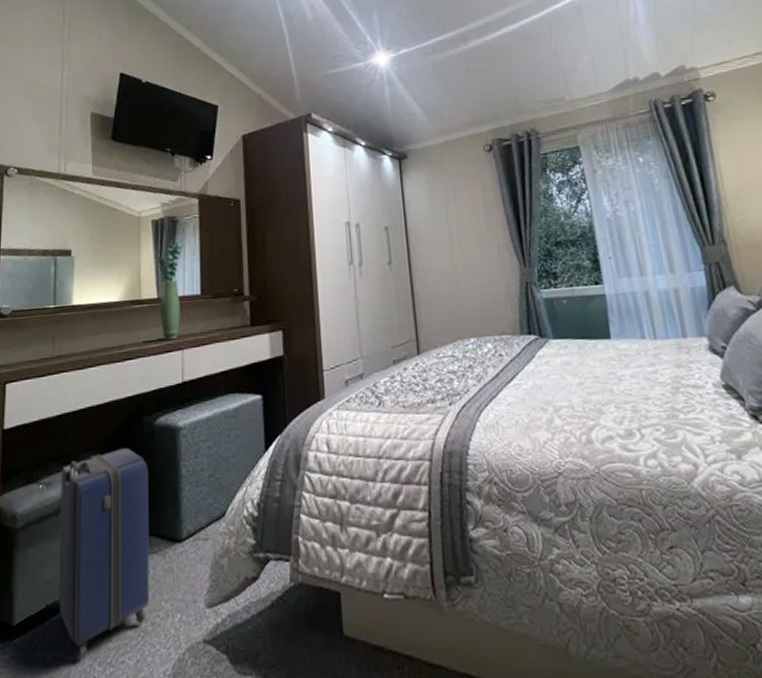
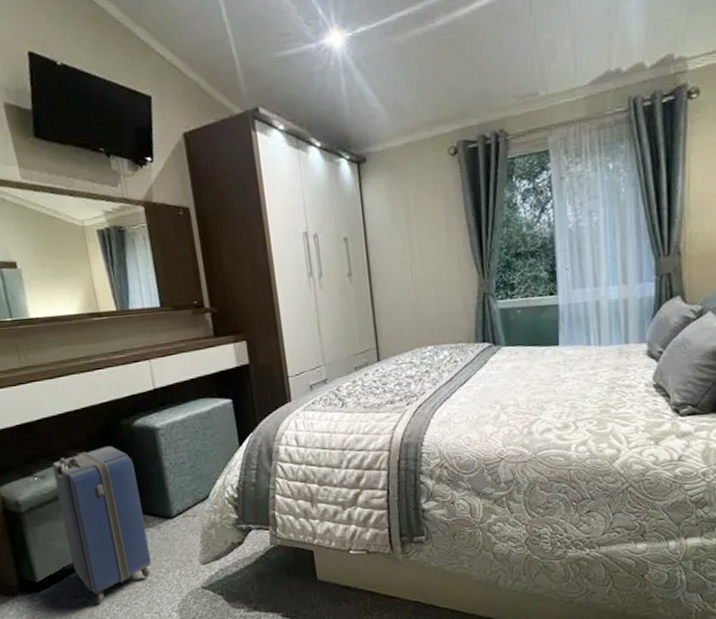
vase: present [156,238,184,341] -> none [108,249,144,352]

